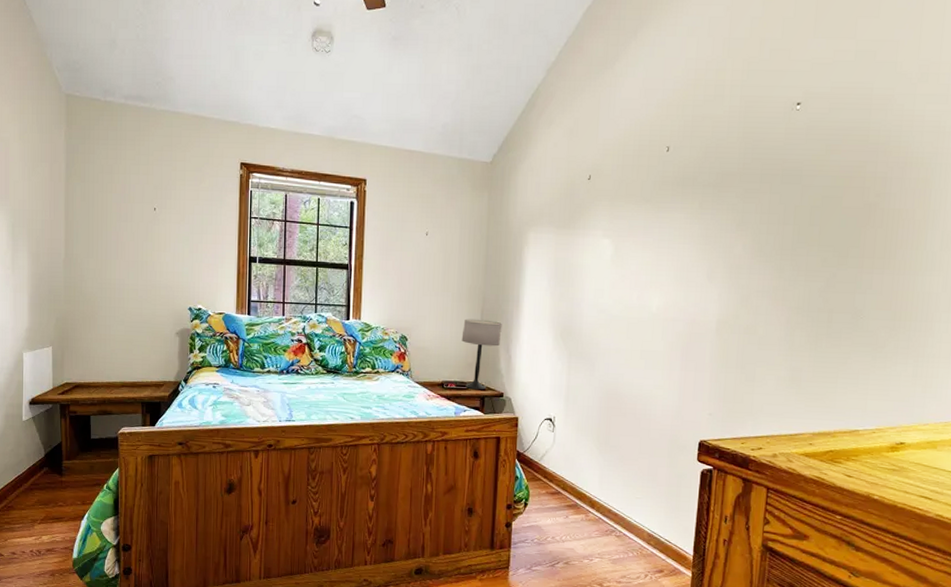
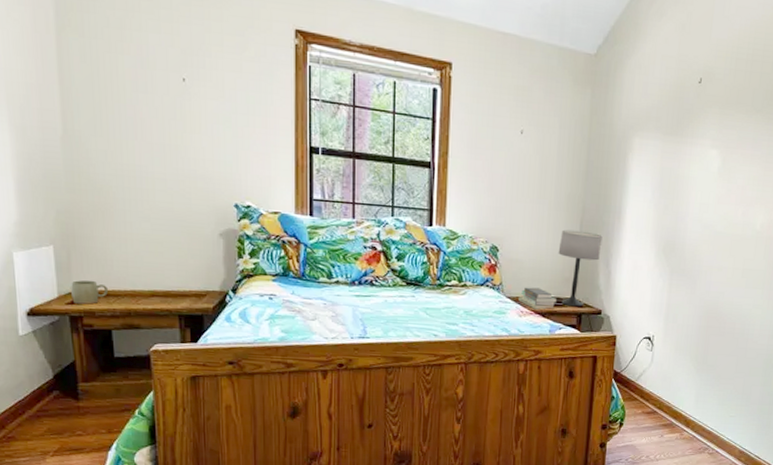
mug: none [63,374,89,394] -> present [71,280,108,304]
books: none [426,372,461,393] -> present [518,287,556,310]

